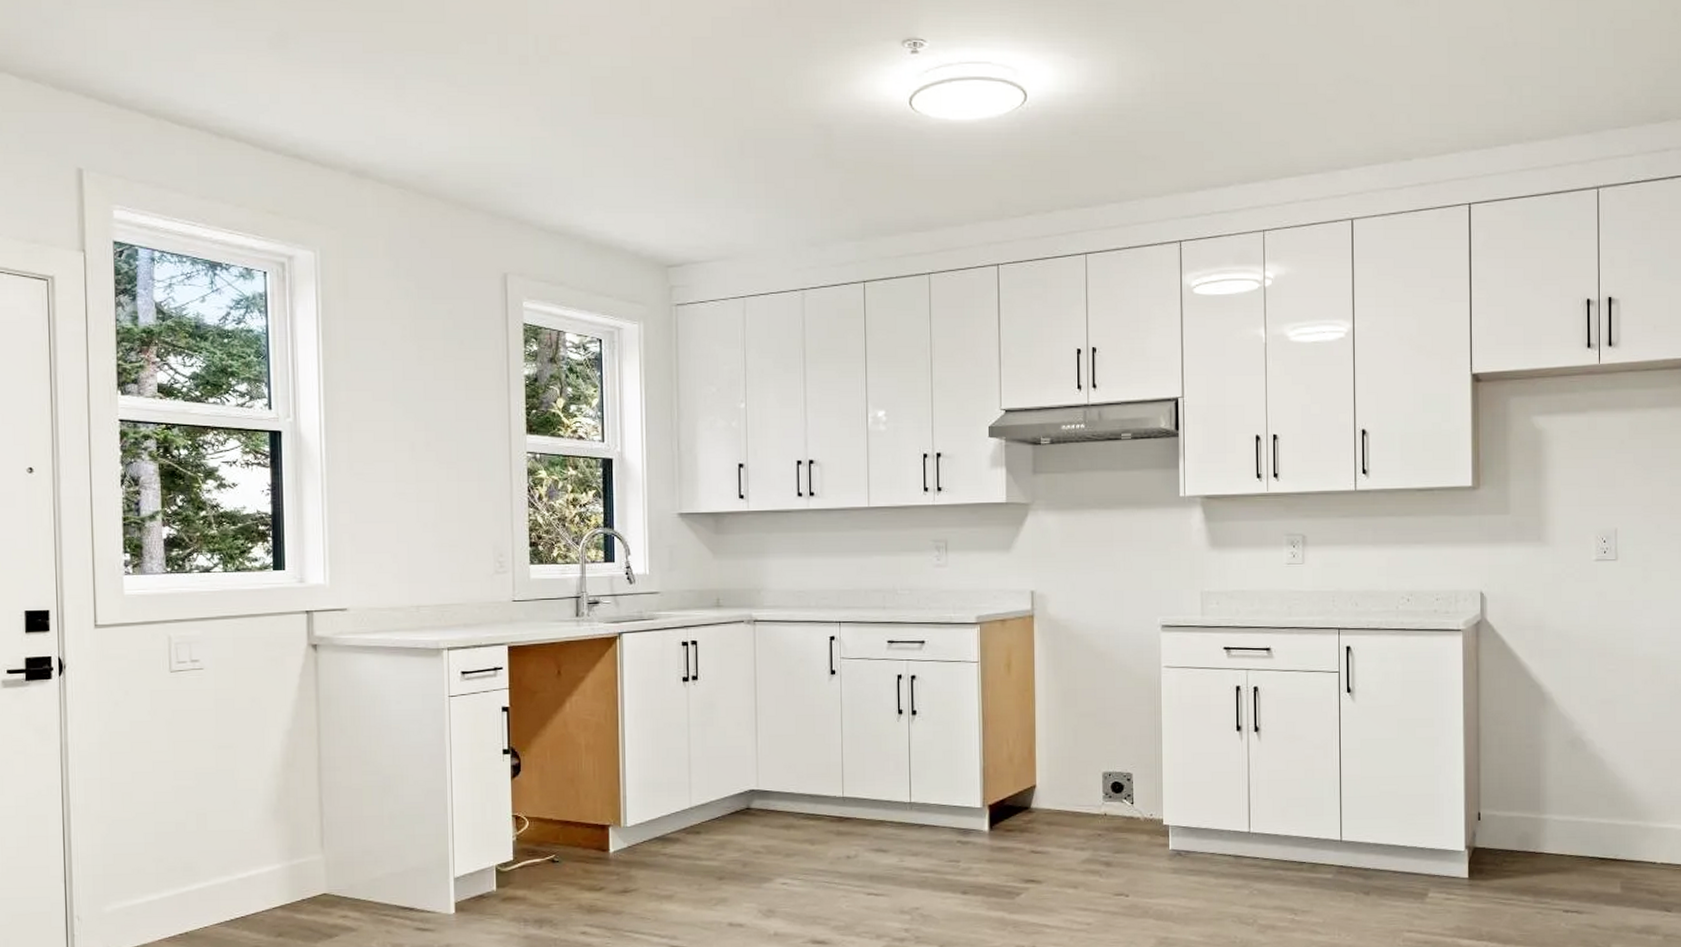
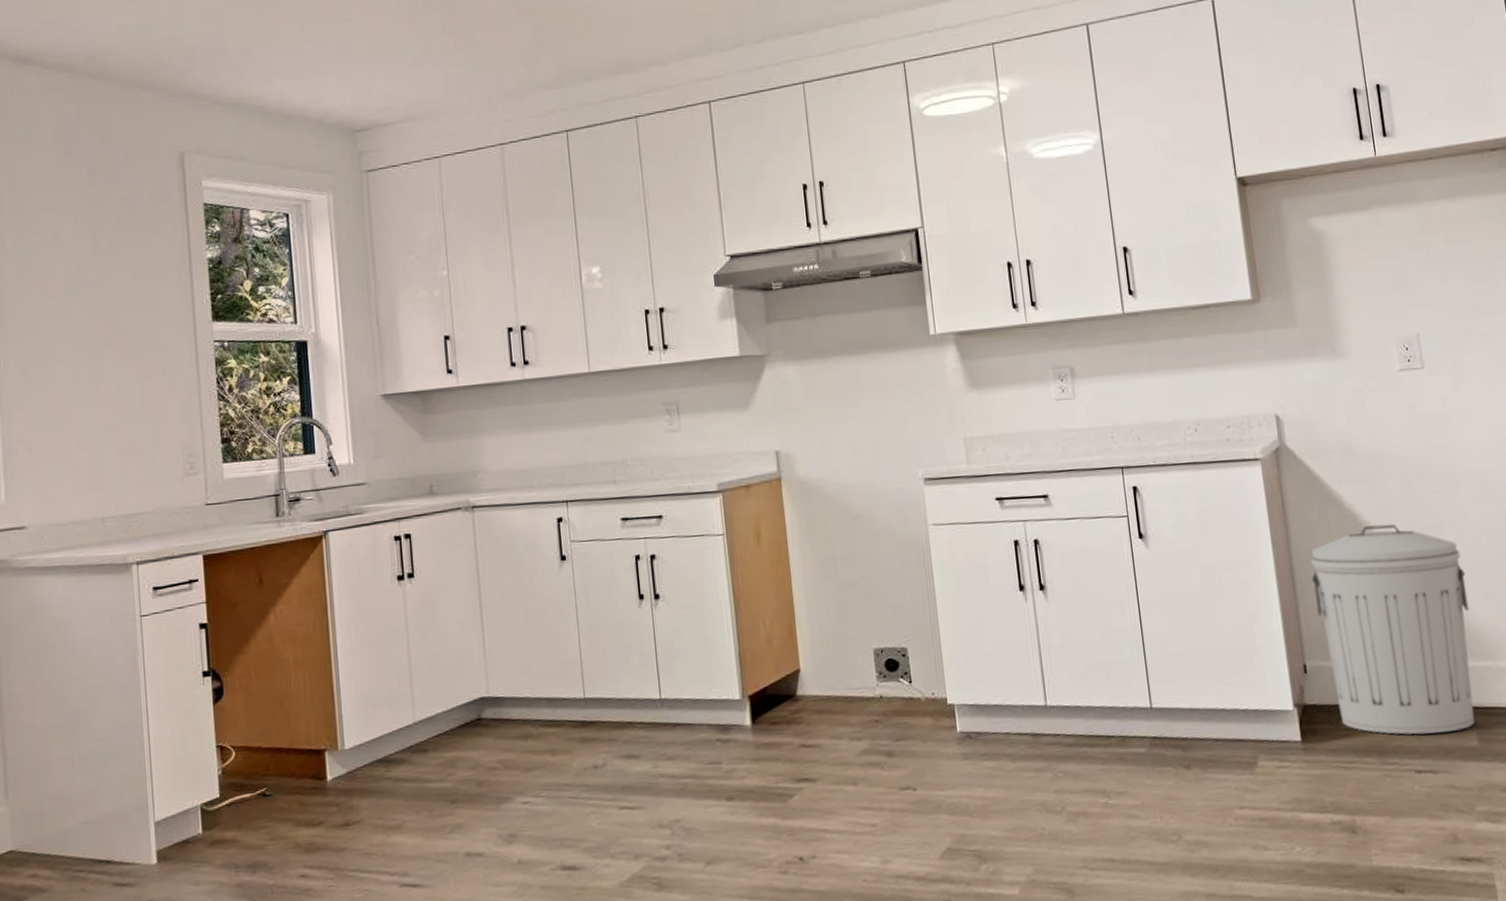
trash can: none [1494,696,1630,880] -> present [1310,524,1475,735]

